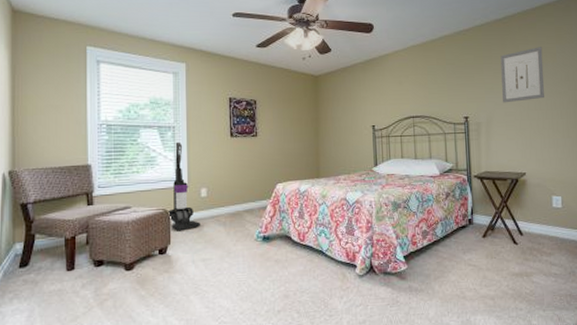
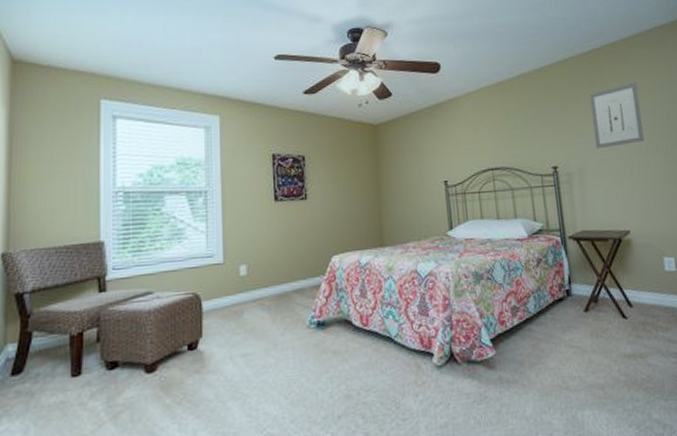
vacuum cleaner: present [167,142,200,230] -> none [198,209,239,319]

